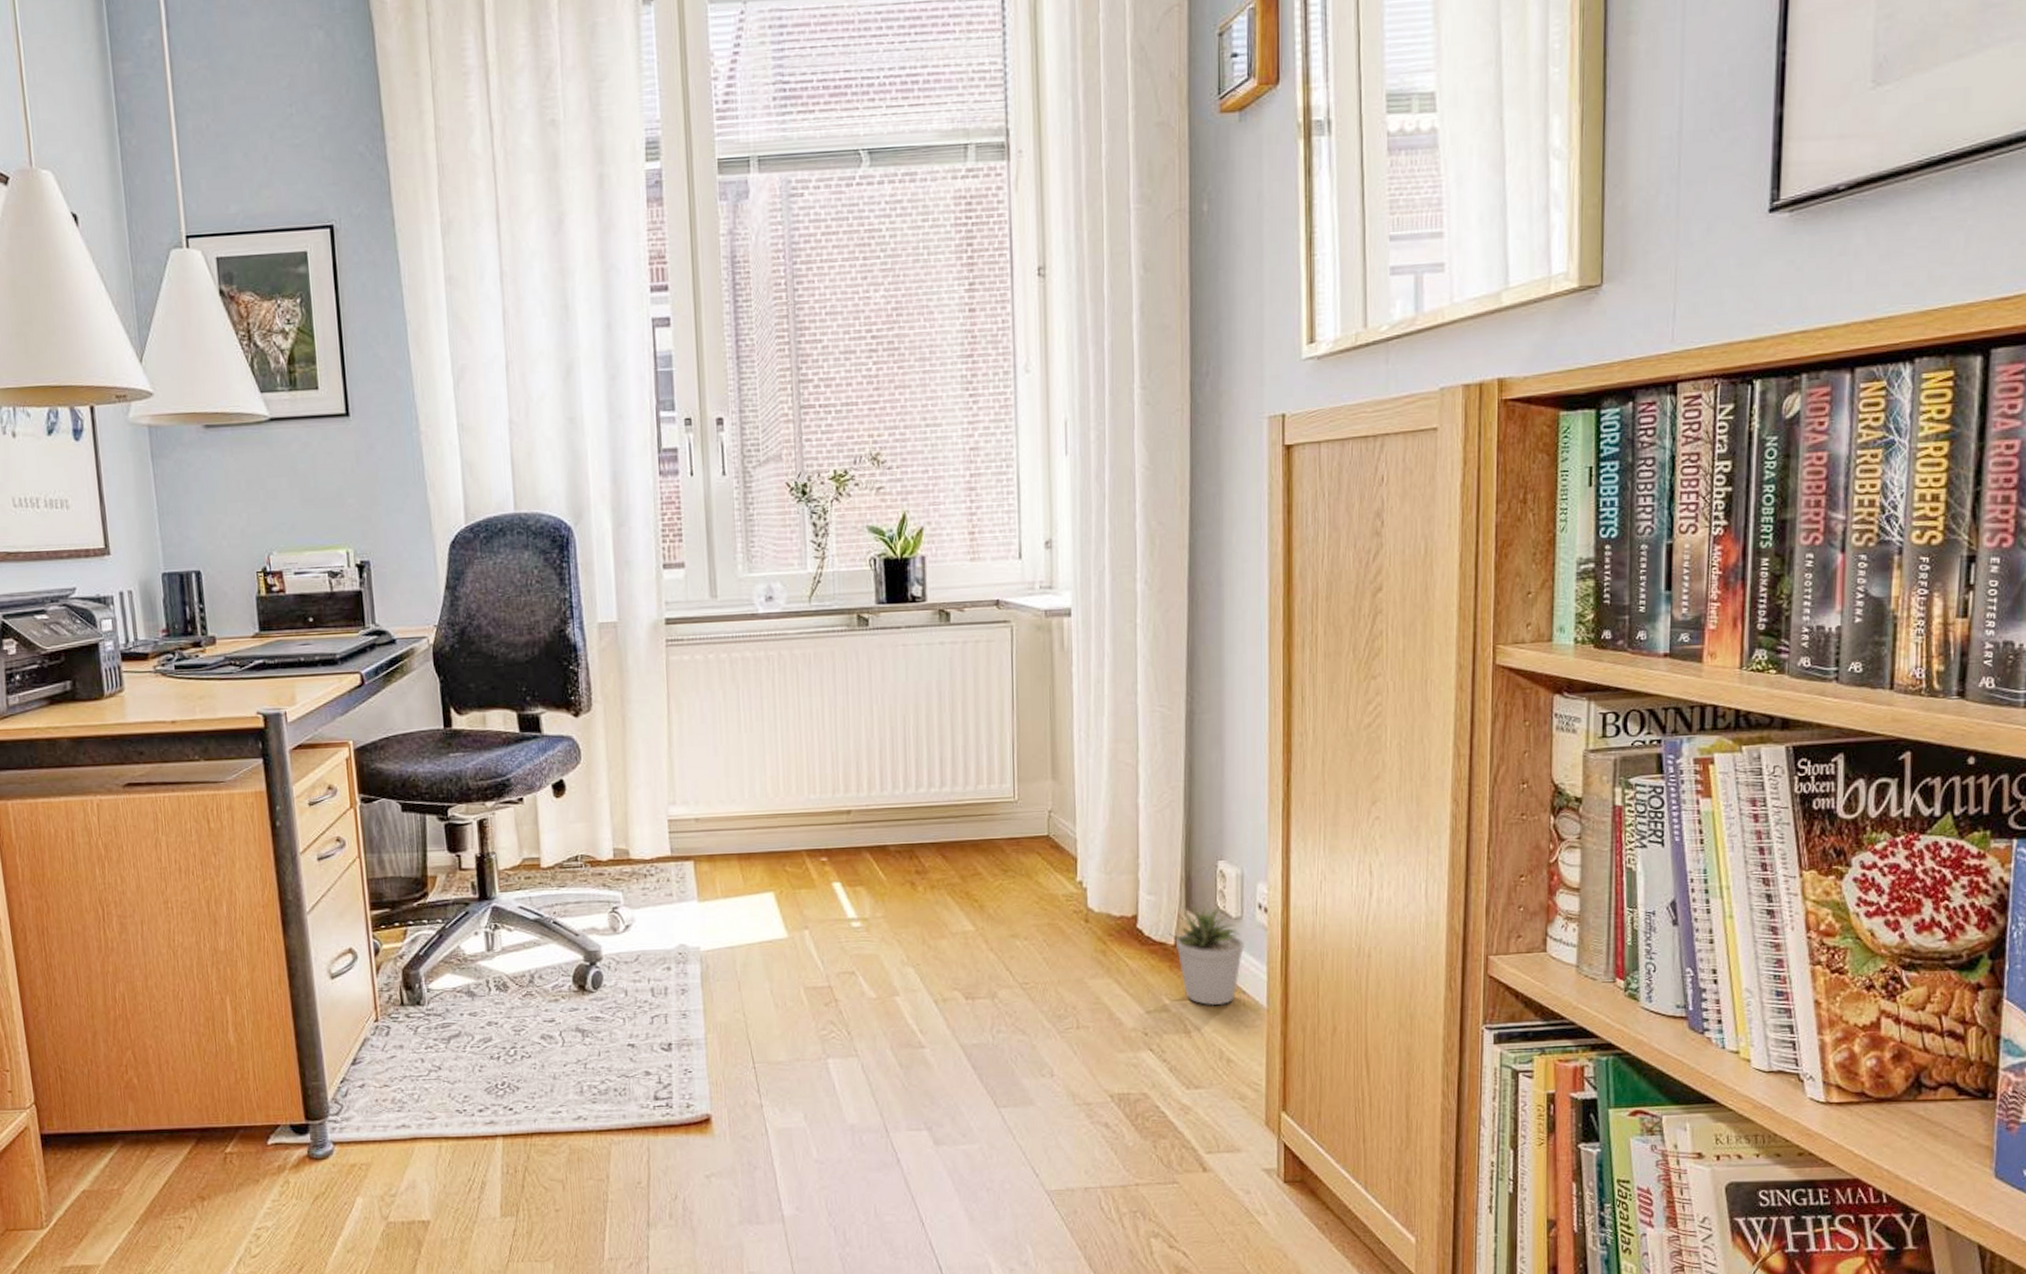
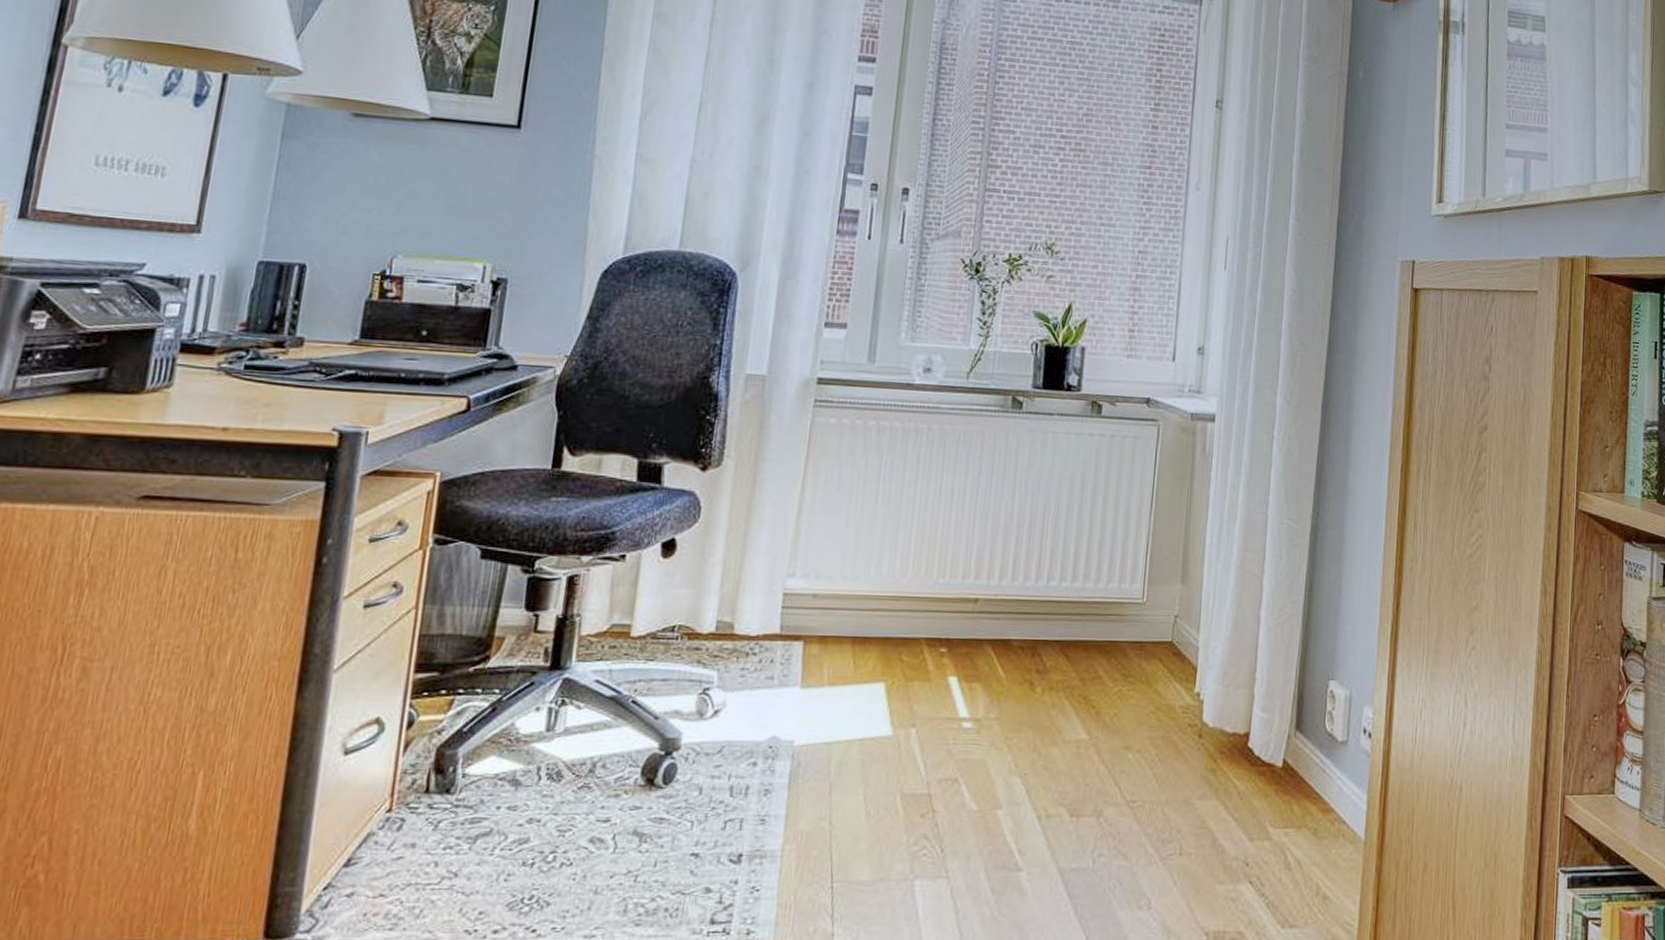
potted plant: present [1169,906,1245,1006] -> none [1278,727,1349,836]

